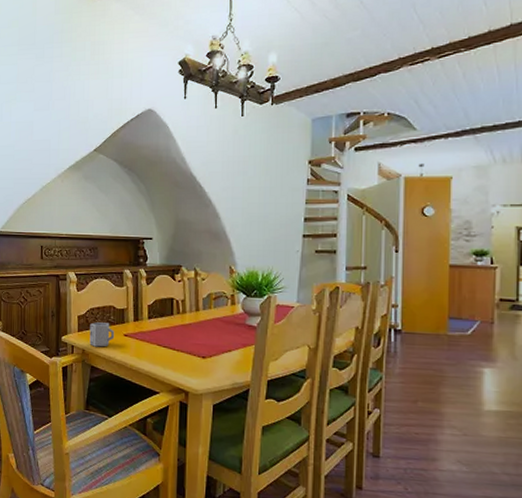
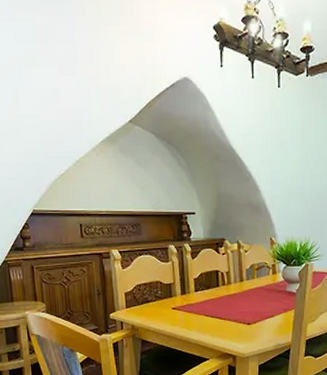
cup: present [89,322,115,347] -> none [138,298,163,321]

